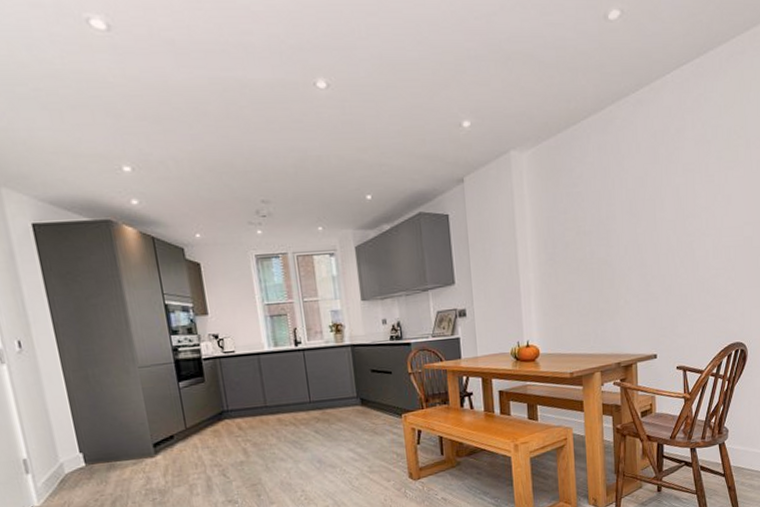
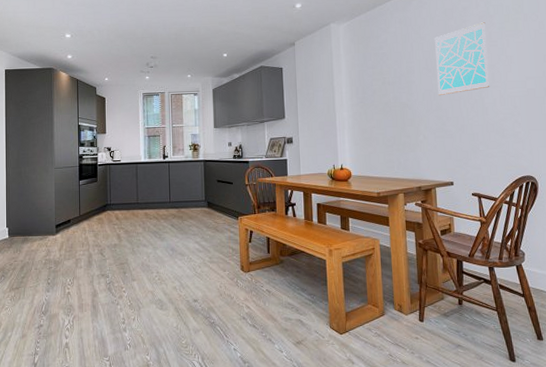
wall art: none [640,150,703,249] -> present [434,22,490,96]

